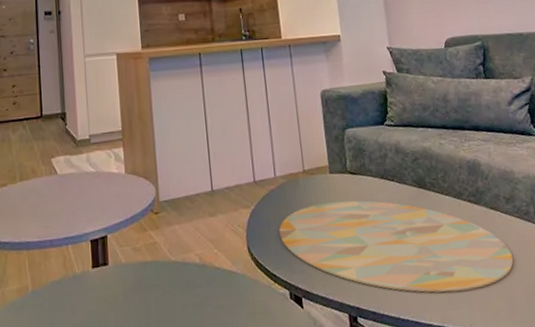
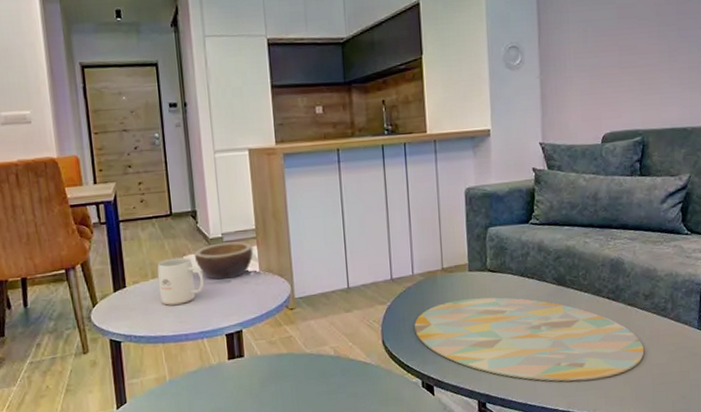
mug: none [25,159,71,209] -> present [157,257,205,306]
bowl: none [62,143,120,182] -> present [194,241,254,280]

